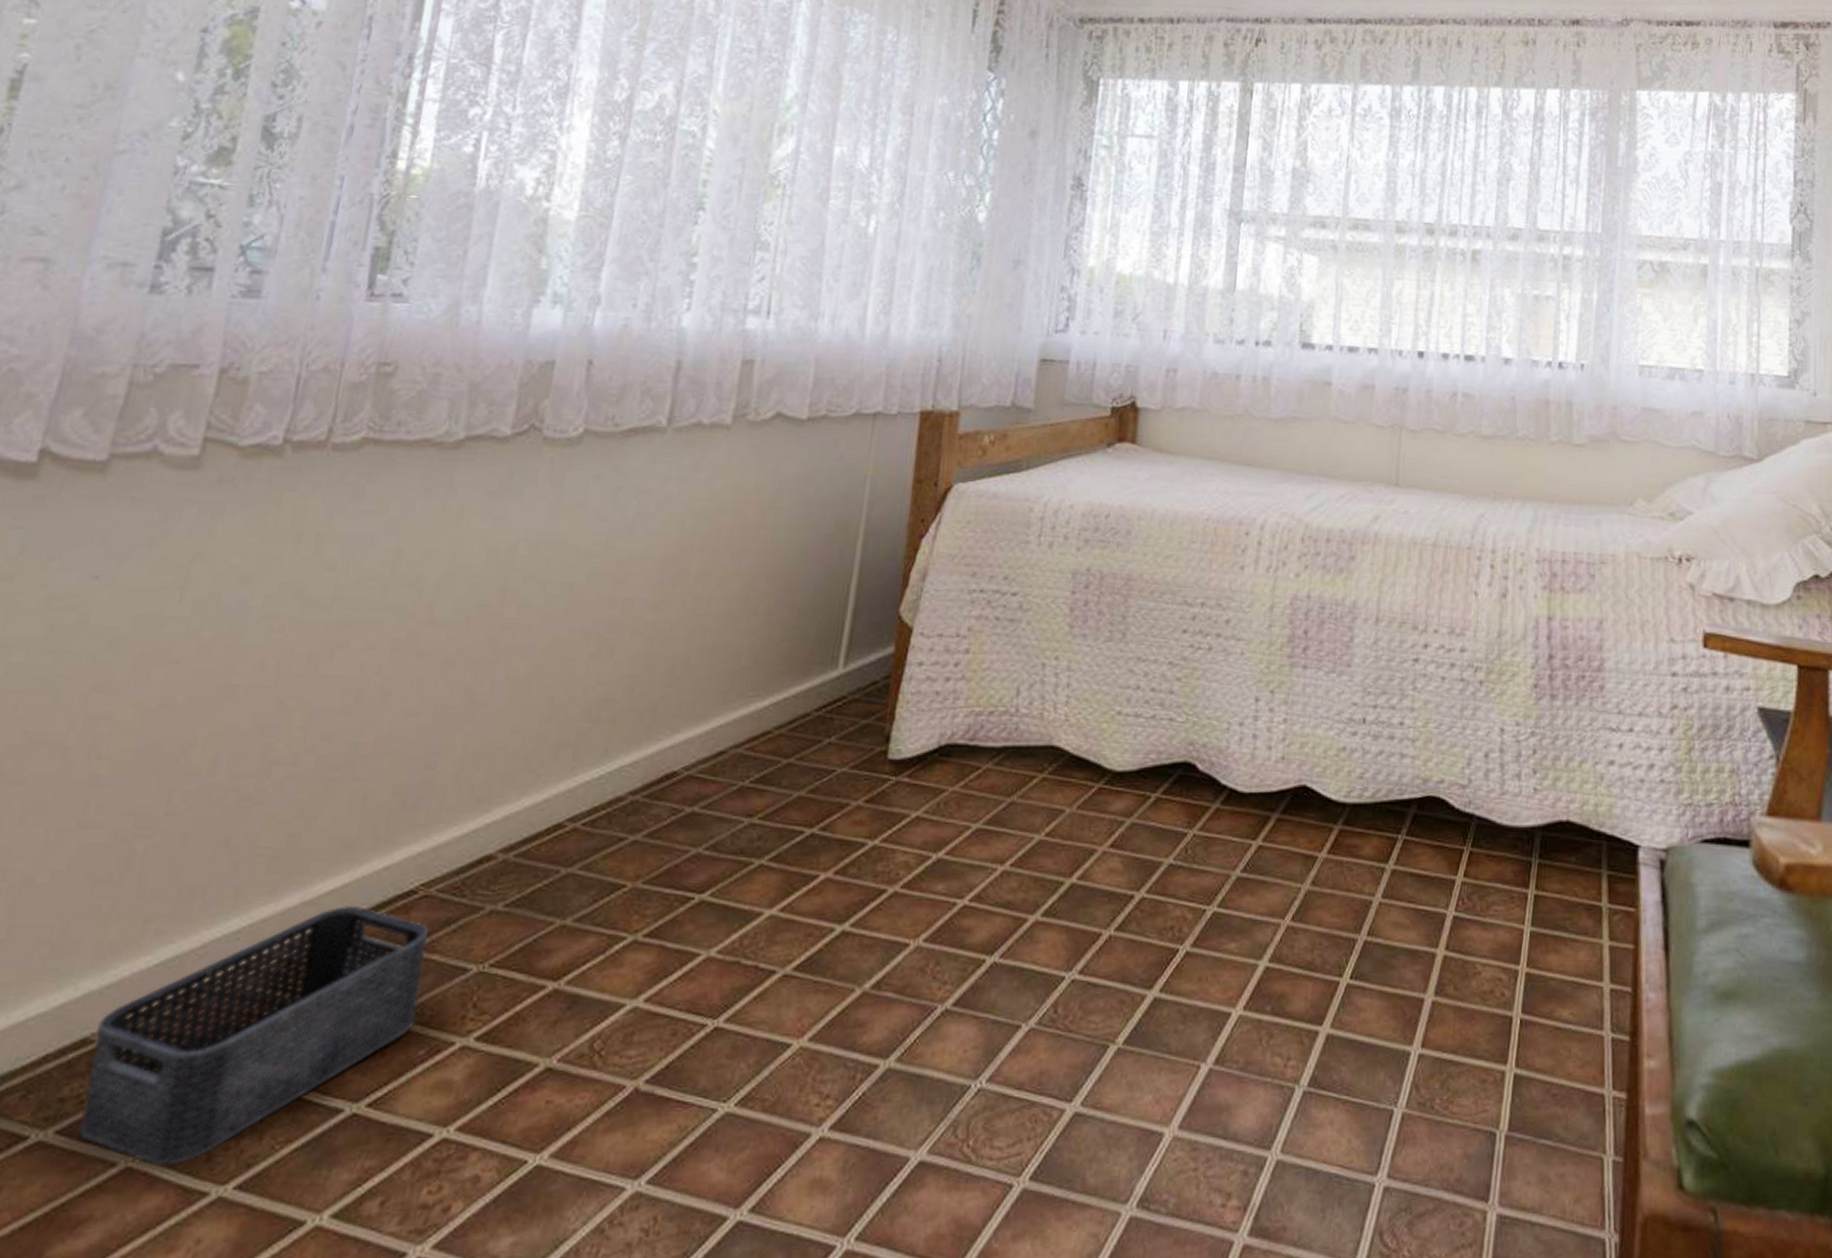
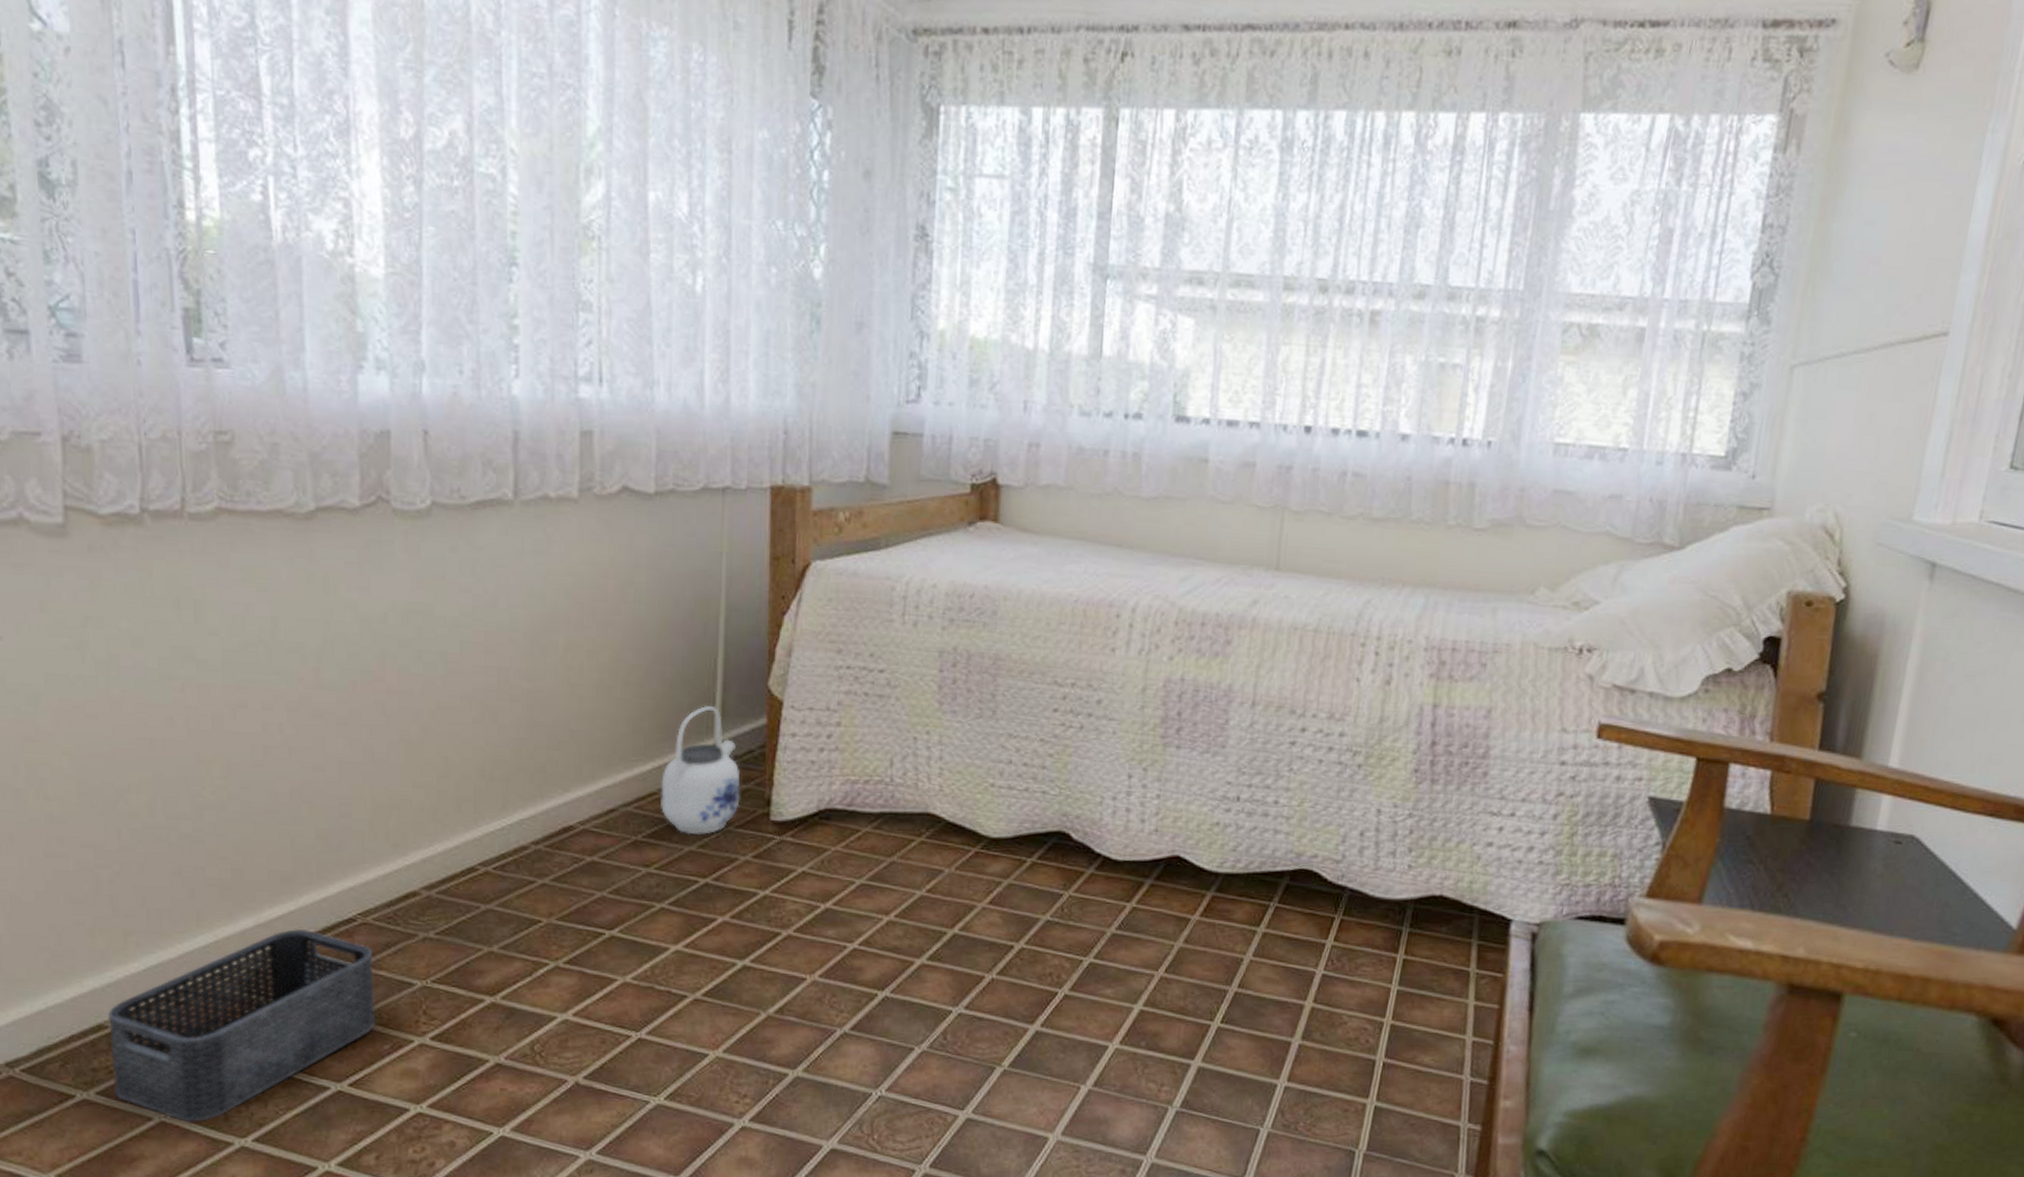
teapot: none [773,635,861,779] -> present [661,706,740,836]

